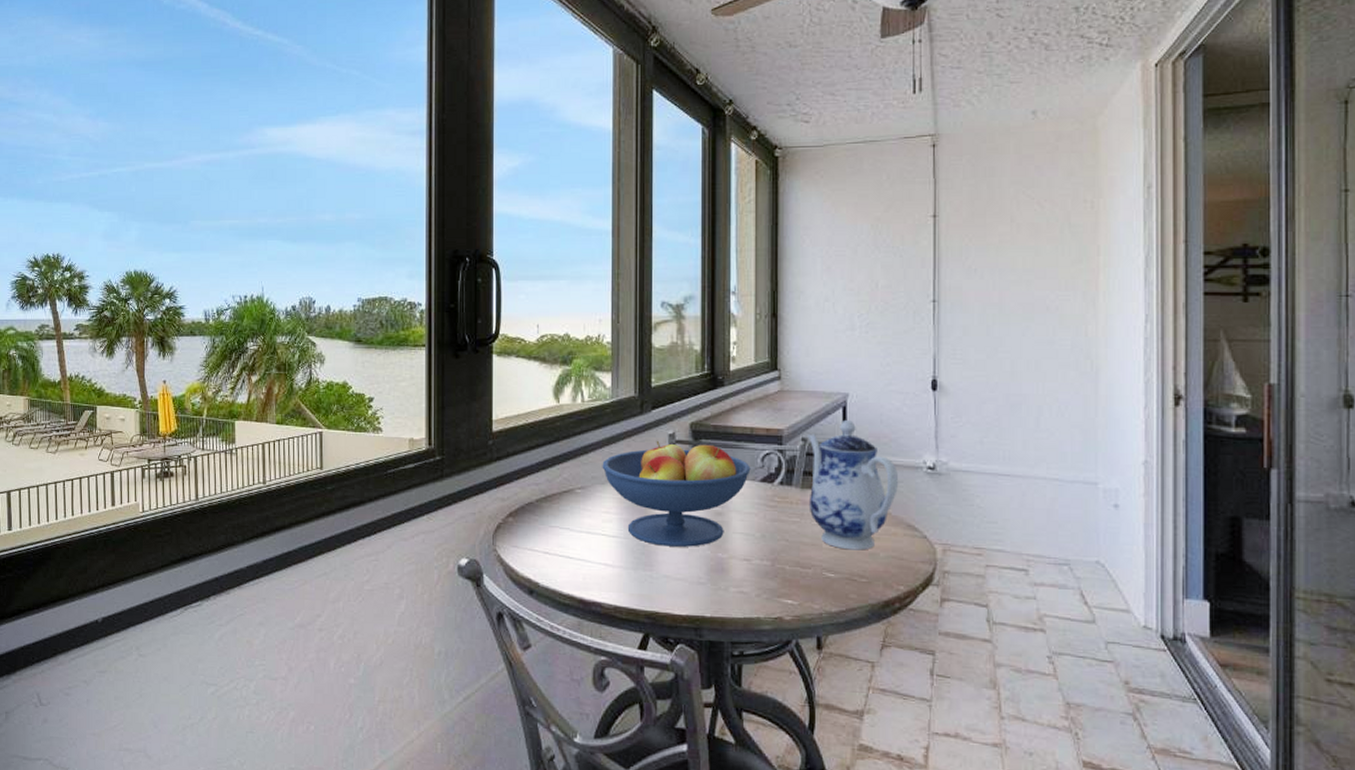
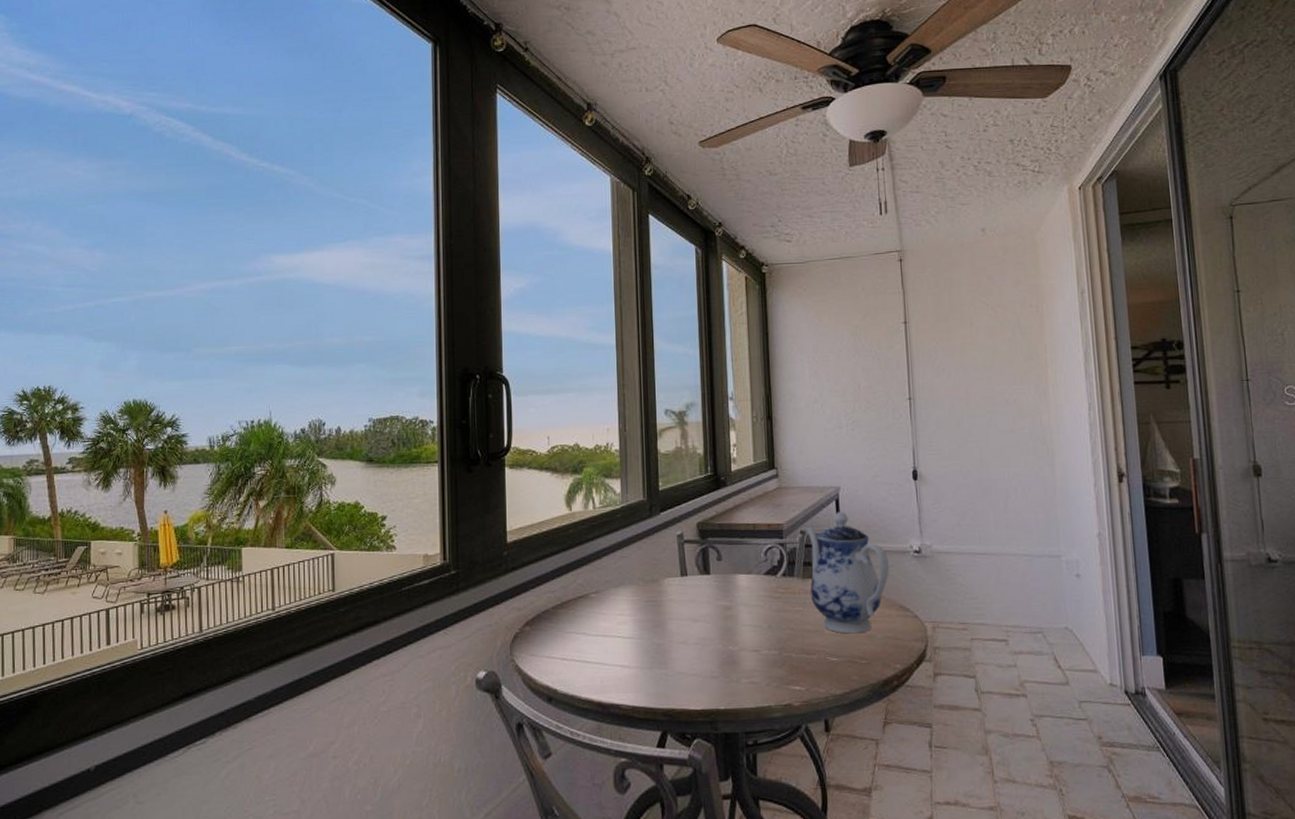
fruit bowl: present [602,440,751,547] -> none [615,541,755,644]

